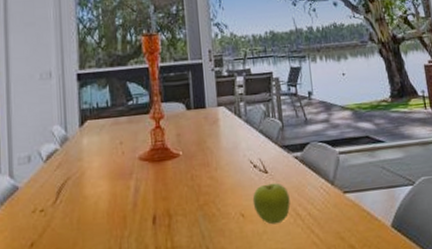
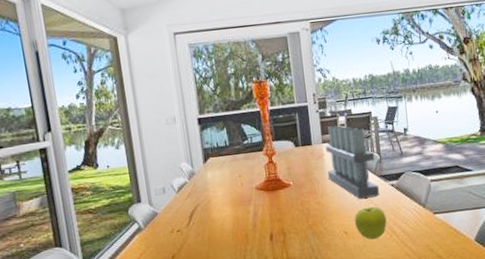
candle holder: none [220,86,283,173] -> present [325,125,380,199]

